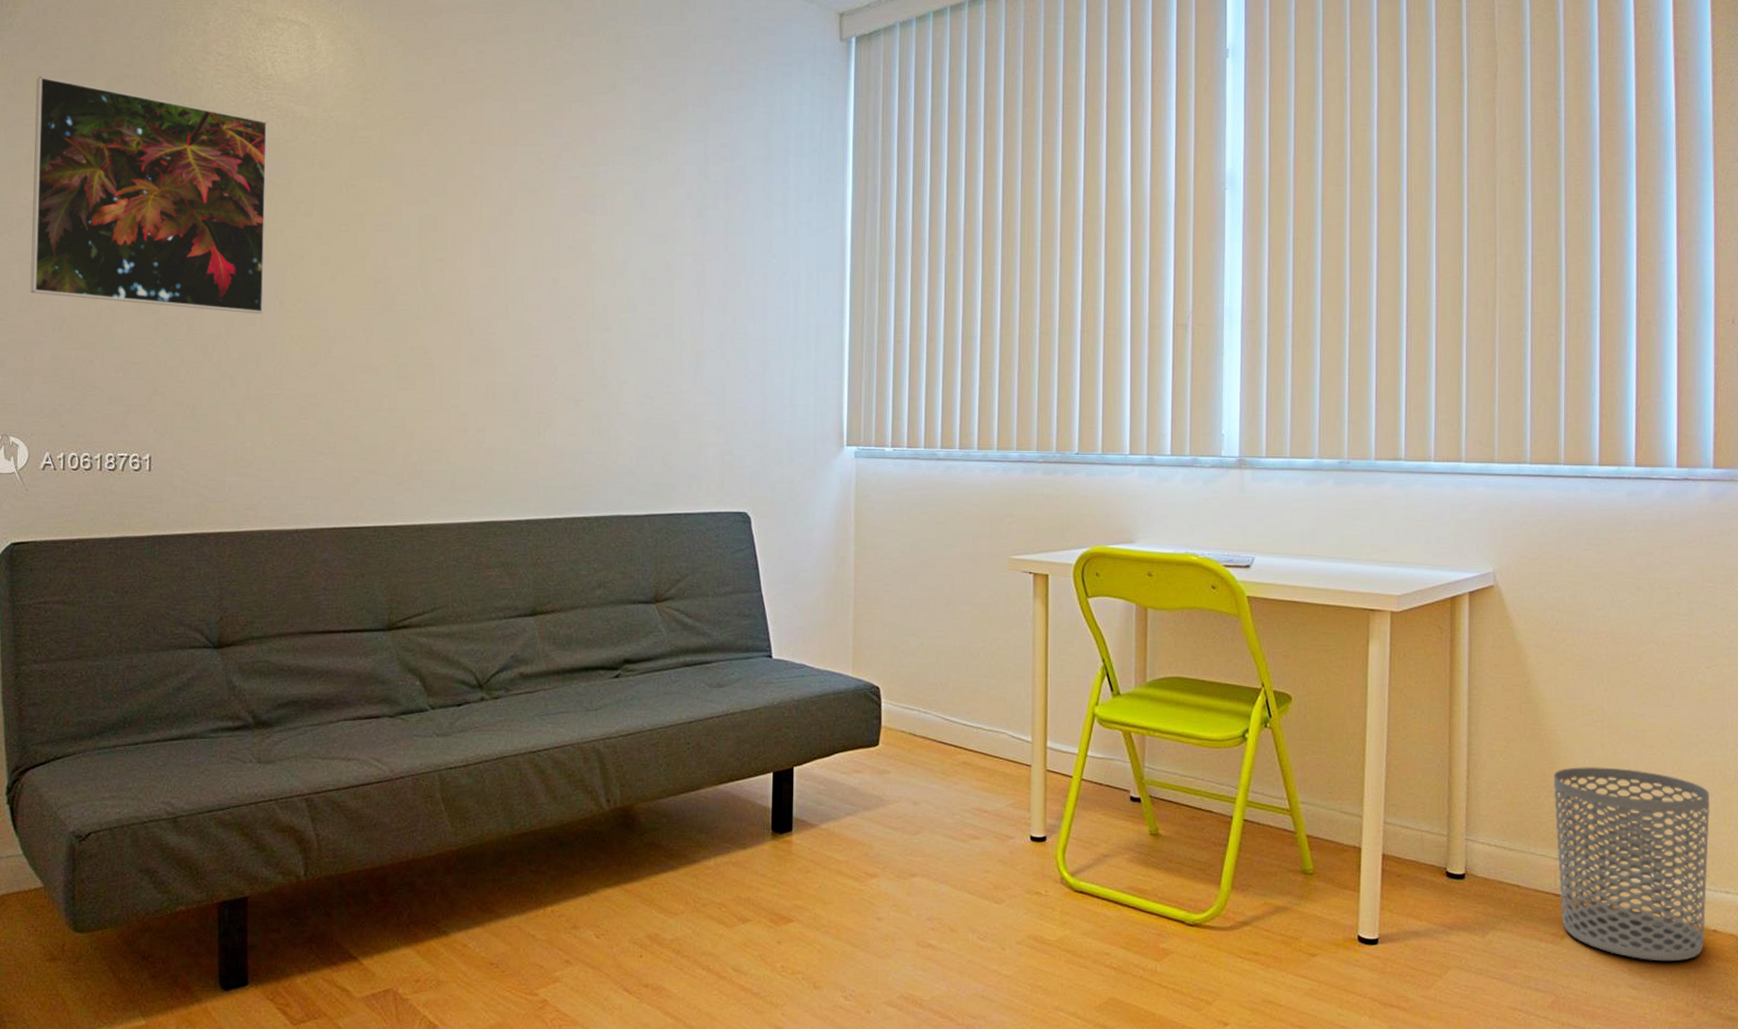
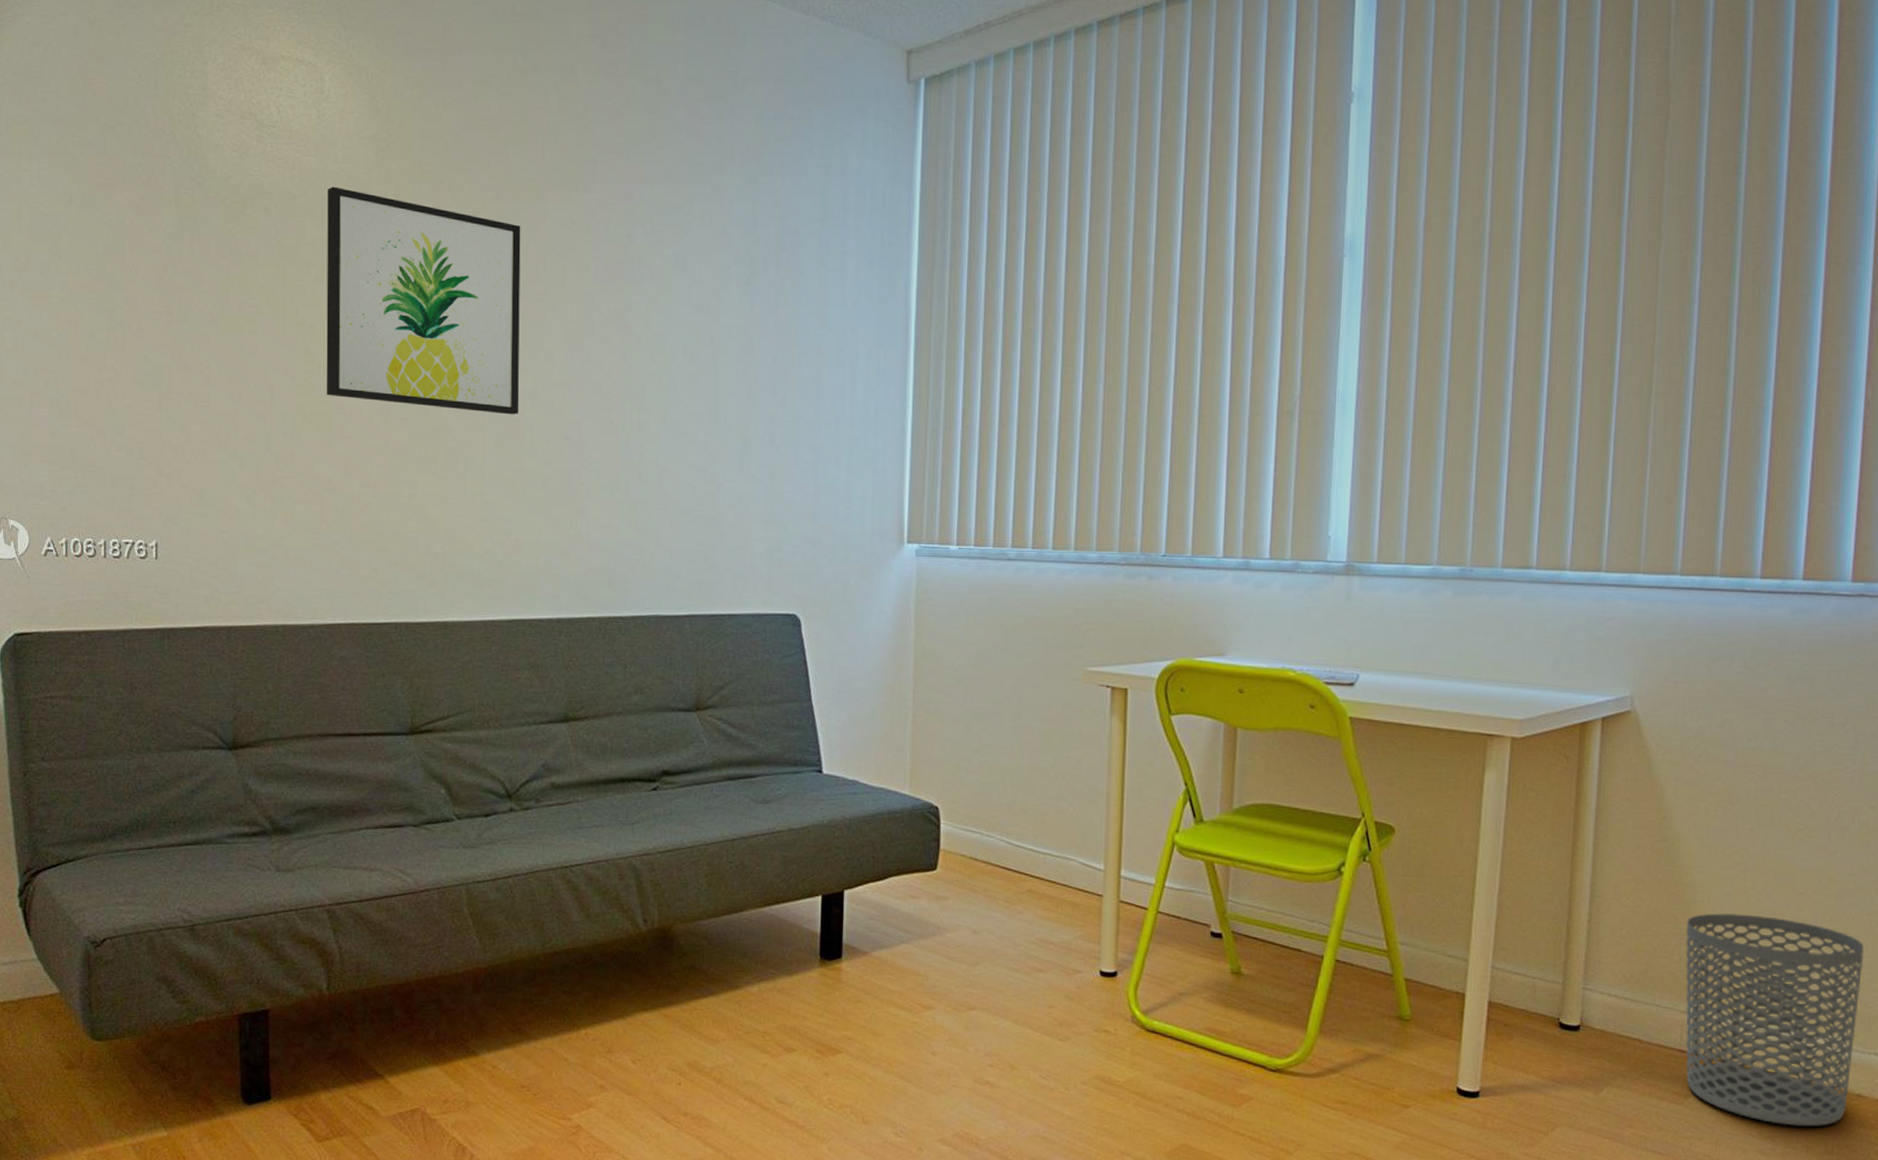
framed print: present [30,76,268,314] -> none [24,122,274,390]
wall art: none [313,132,494,335] -> present [326,186,521,415]

